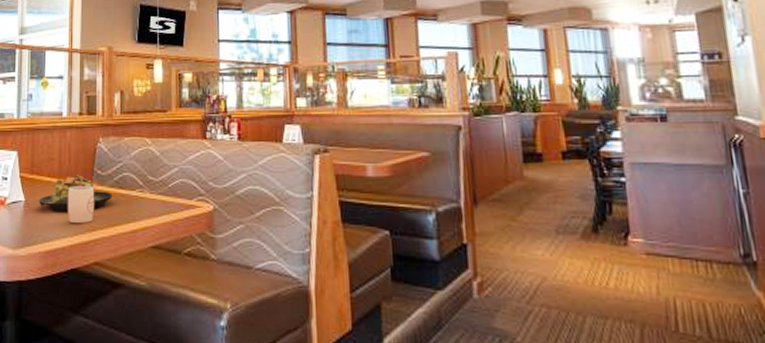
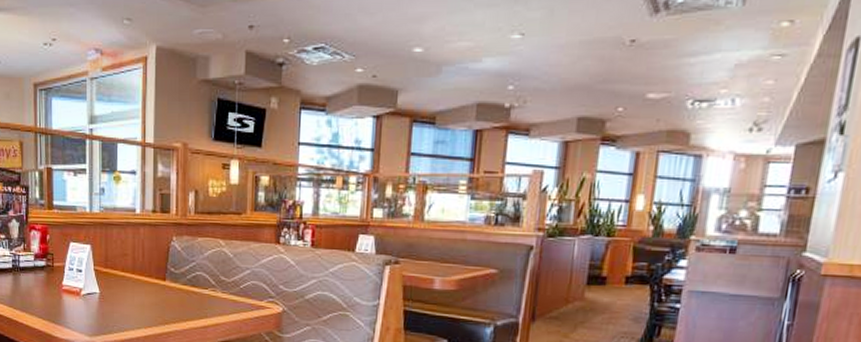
salad: present [38,173,113,212] -> none [113,270,185,306]
mug: present [67,185,95,224] -> none [141,281,168,318]

